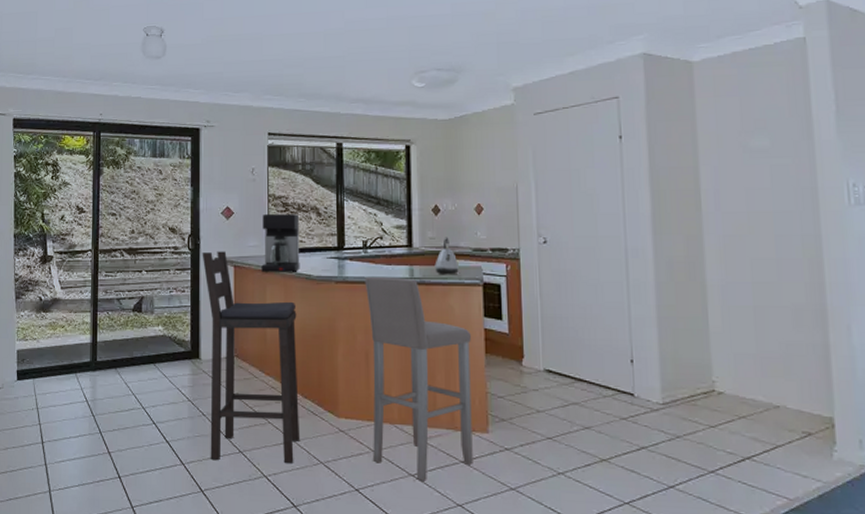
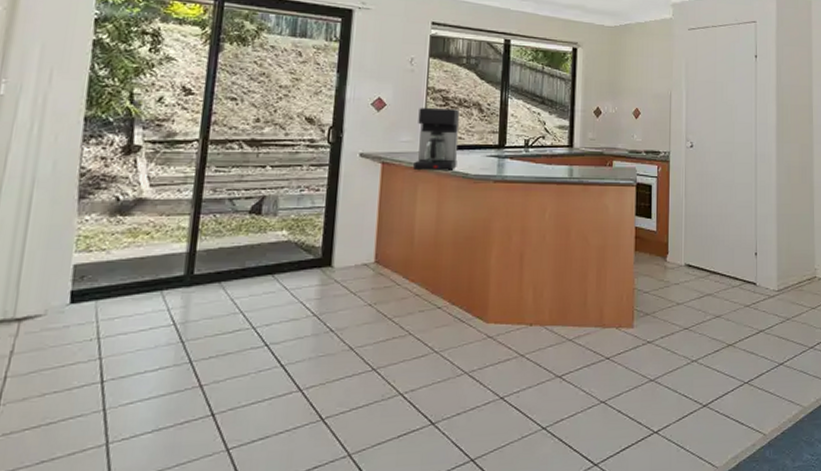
bar stool: present [202,251,301,463] -> none [336,146,450,382]
bar stool: present [364,276,473,481] -> none [521,176,623,382]
kettle: present [435,237,460,275] -> none [593,138,617,176]

